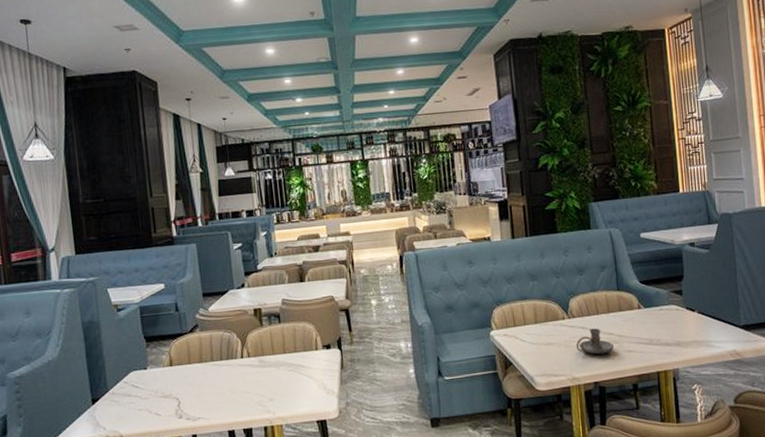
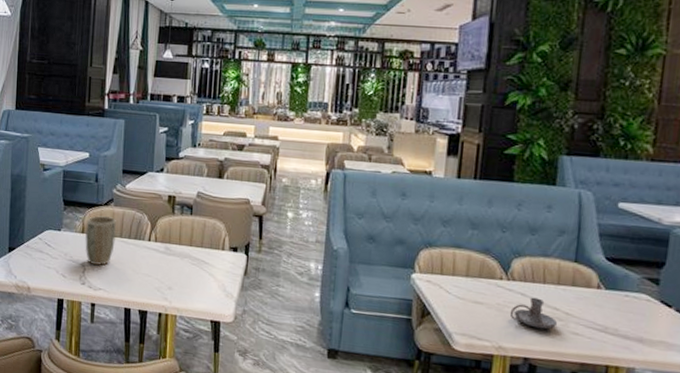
plant pot: none [173,343,207,395] -> present [84,215,116,265]

